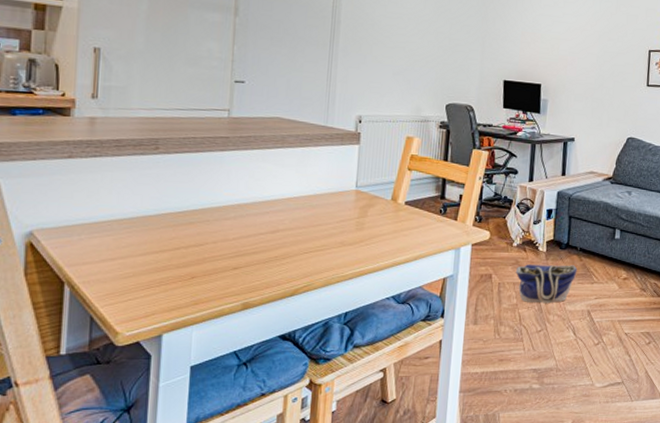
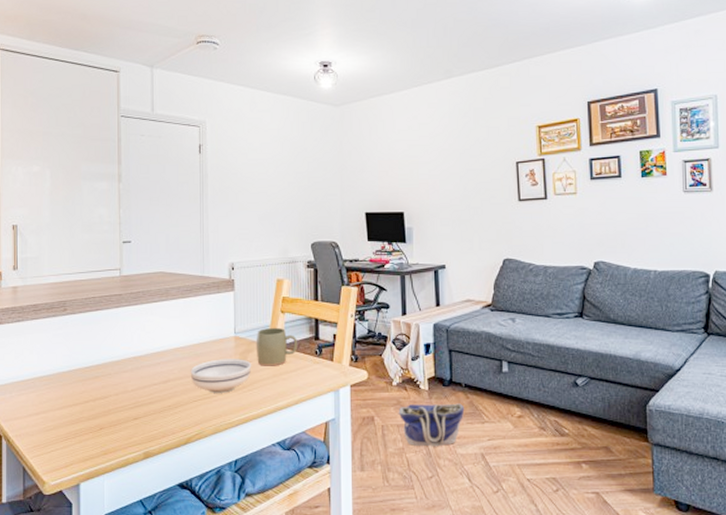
bowl: none [303,211,372,246] -> present [190,359,252,393]
mug: none [377,183,423,222] -> present [256,327,298,366]

